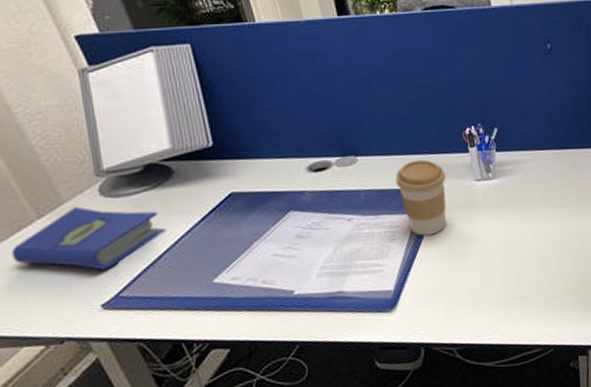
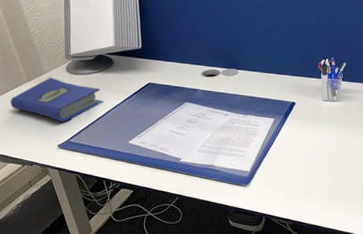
coffee cup: present [395,159,447,236] -> none [263,78,301,136]

